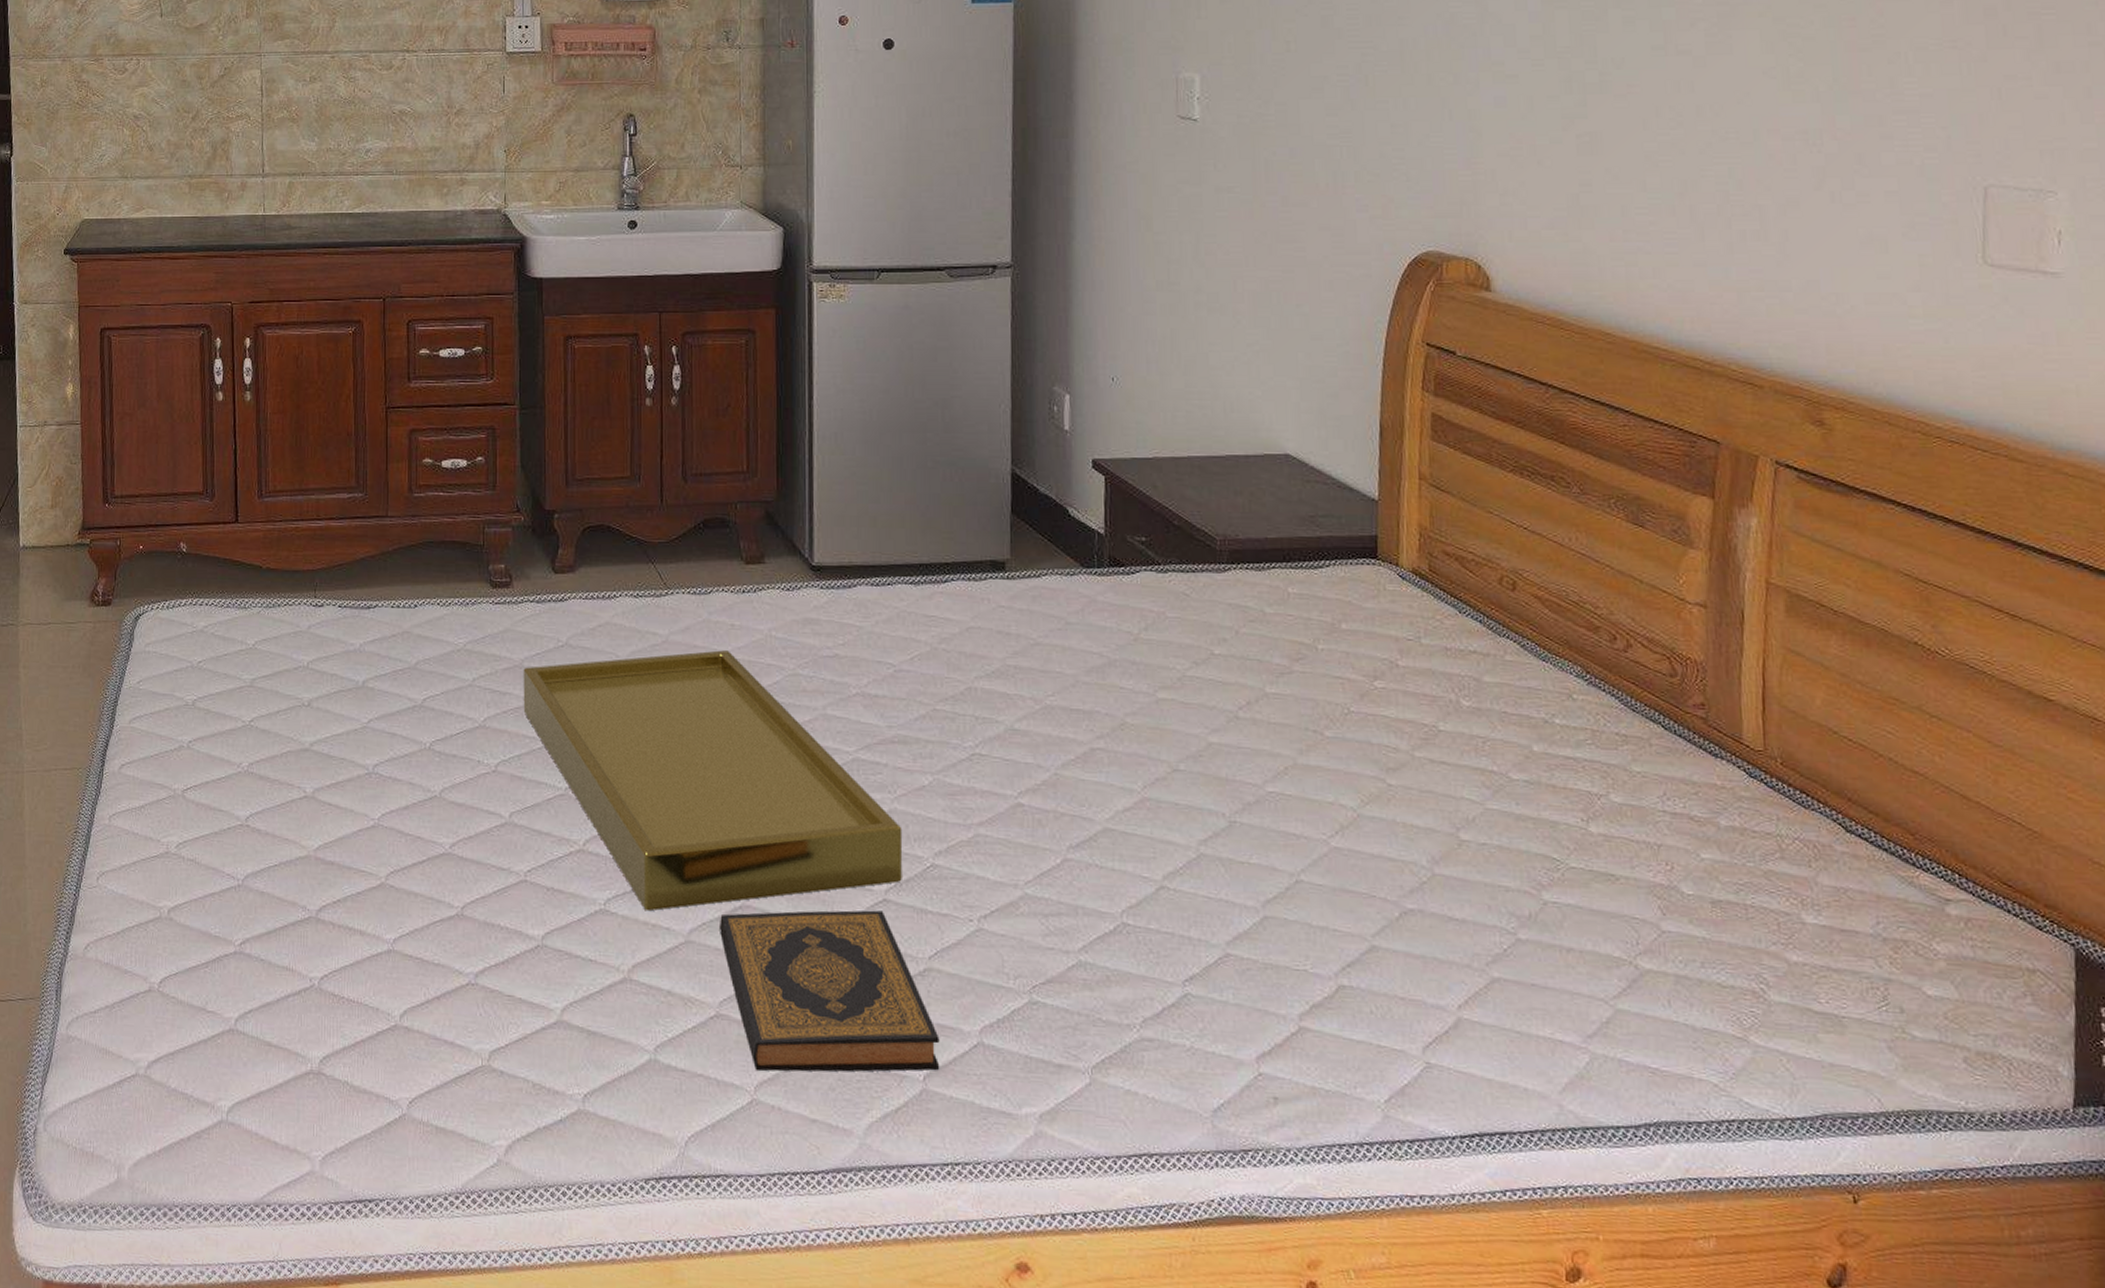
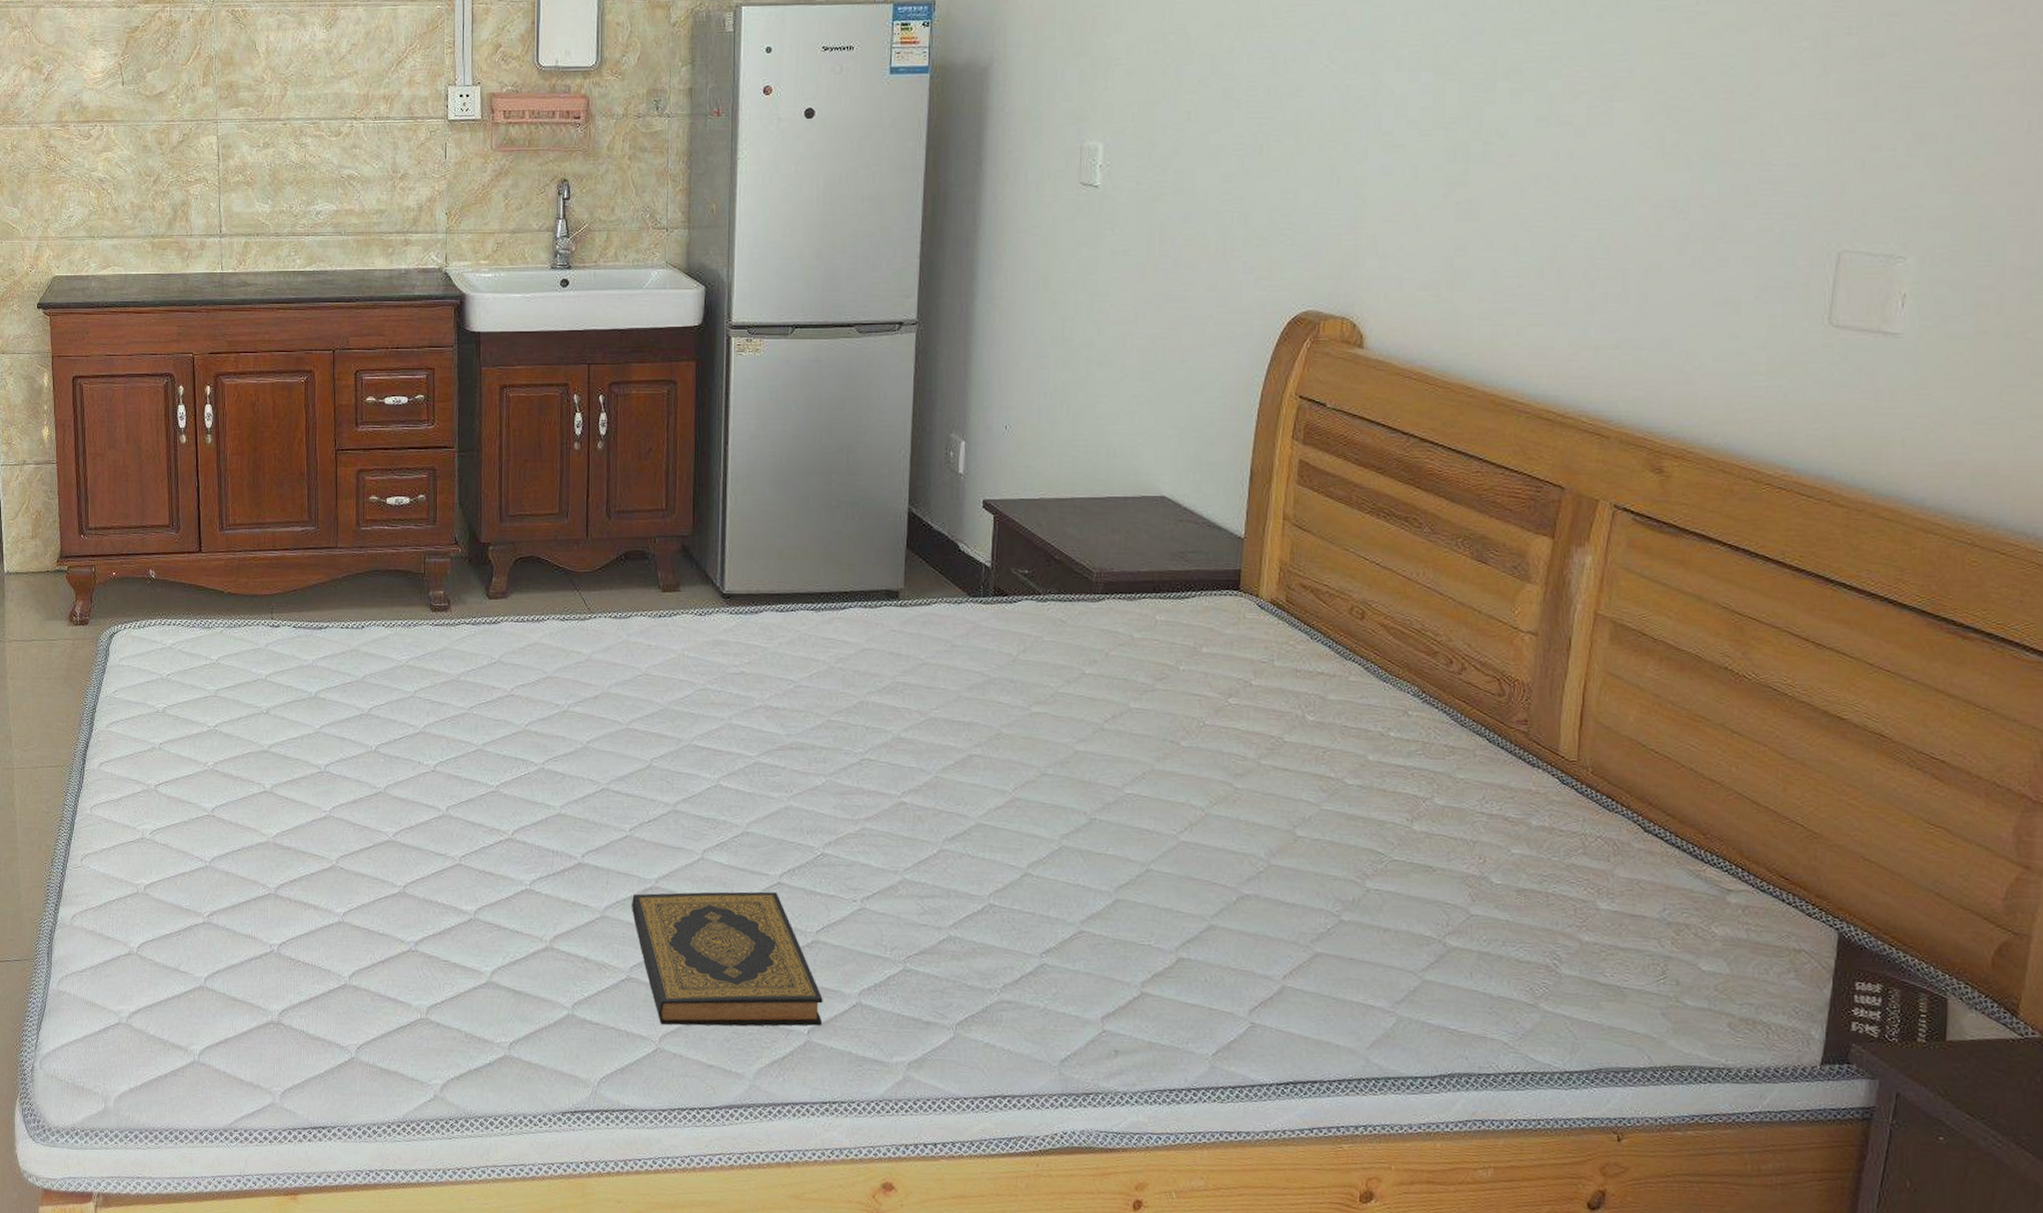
tray: present [523,650,903,912] -> none [459,667,797,891]

